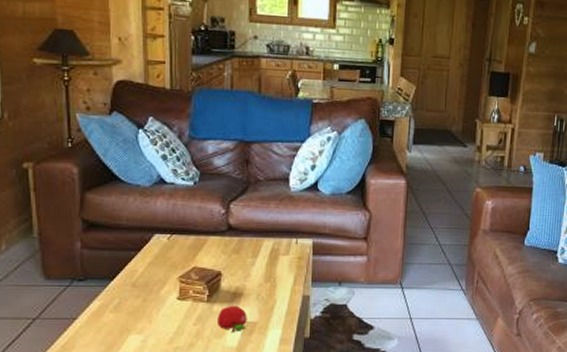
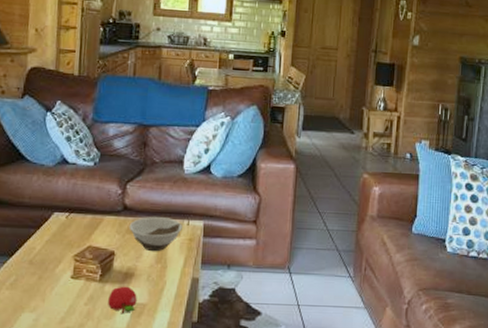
bowl: none [235,235,291,271] -> present [129,216,182,252]

